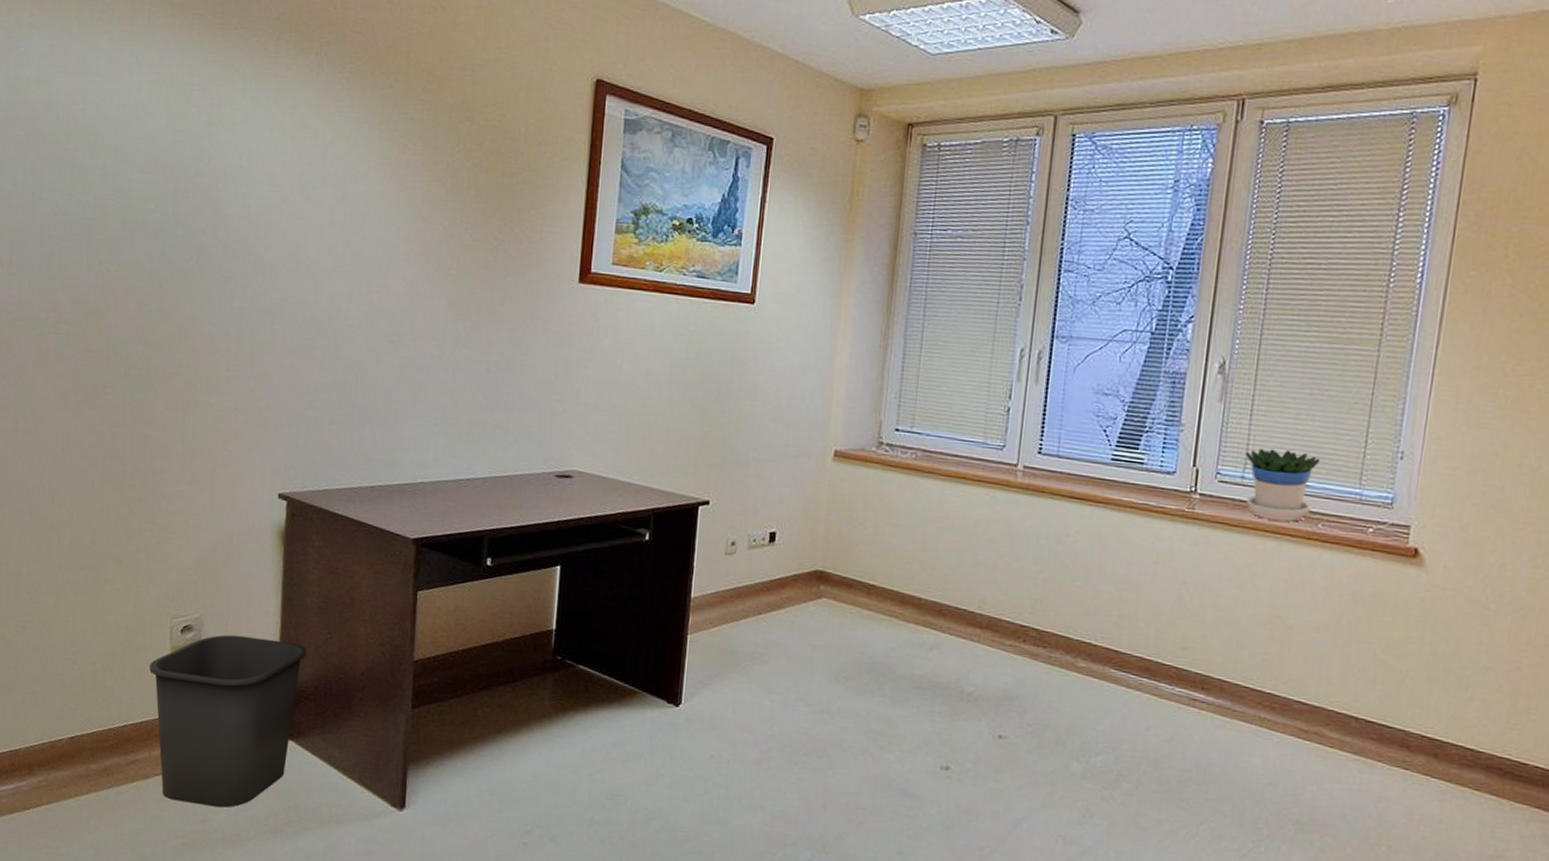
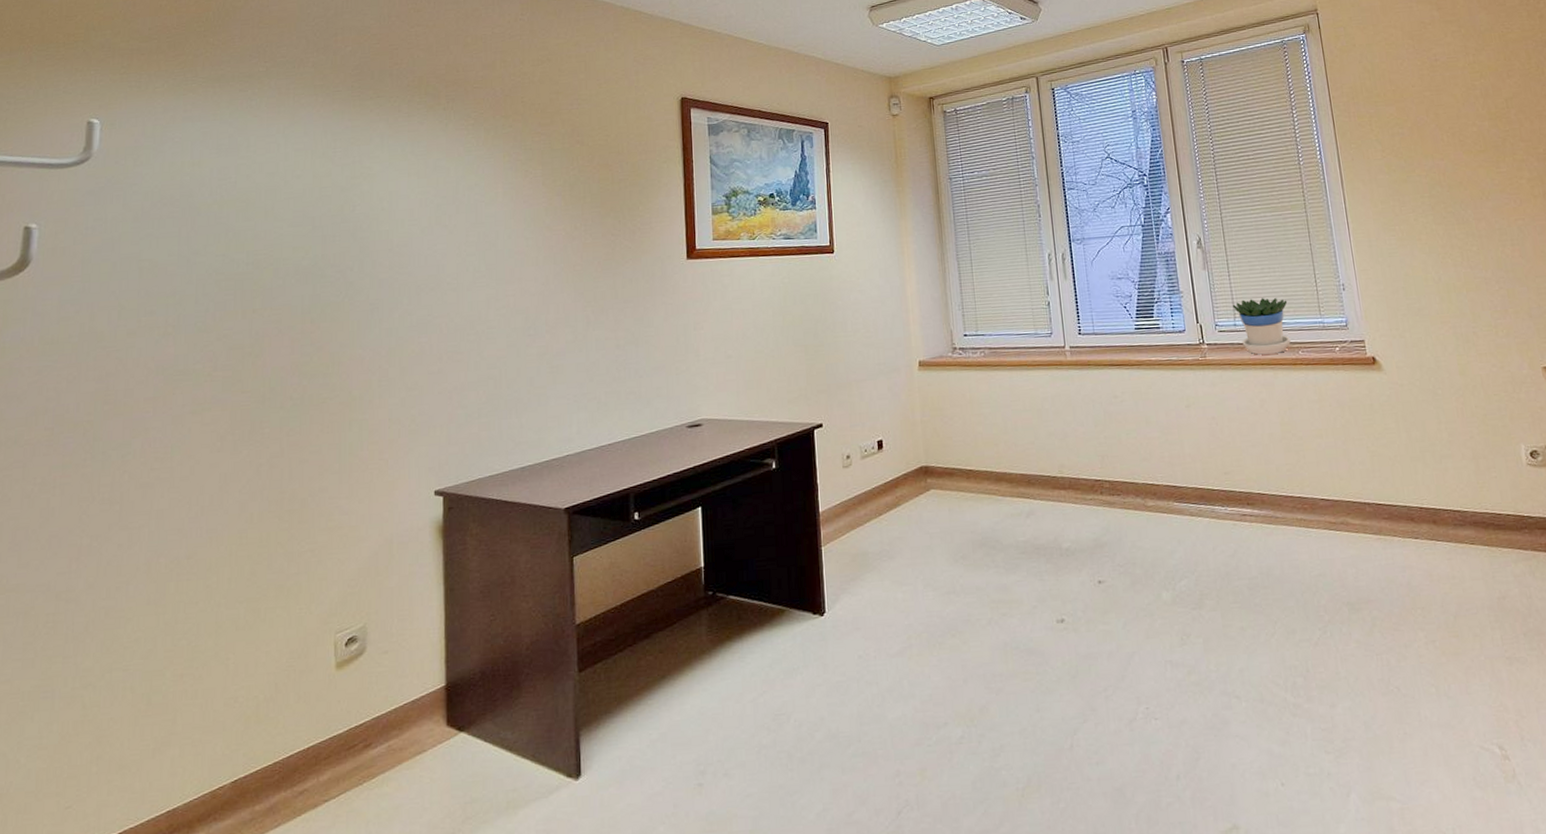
waste bin: present [149,634,306,808] -> none [315,631,472,825]

